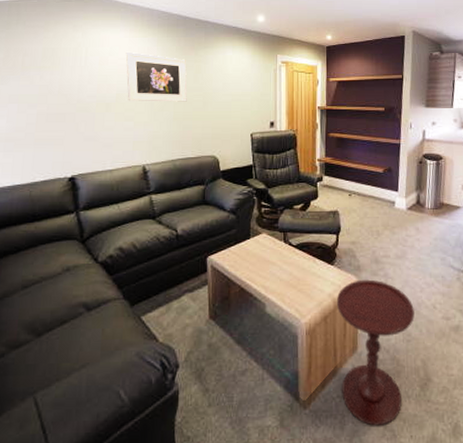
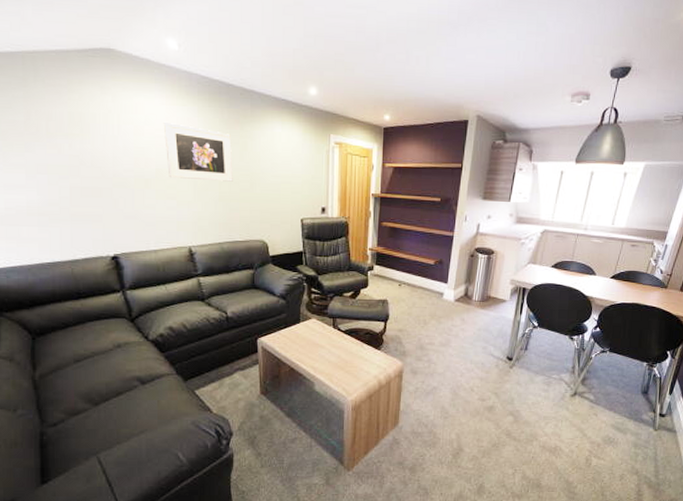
side table: present [336,279,415,426] -> none [381,364,453,485]

